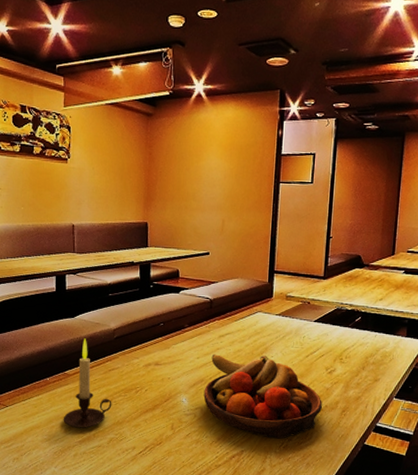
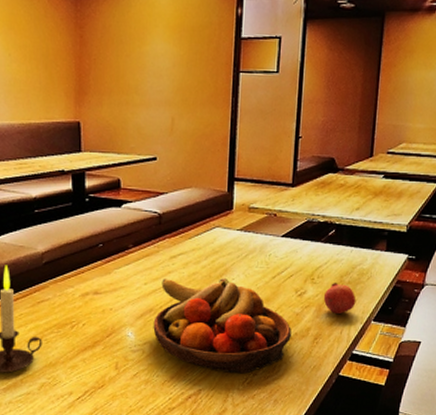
pomegranate: none [350,363,380,390] -> present [323,283,356,314]

